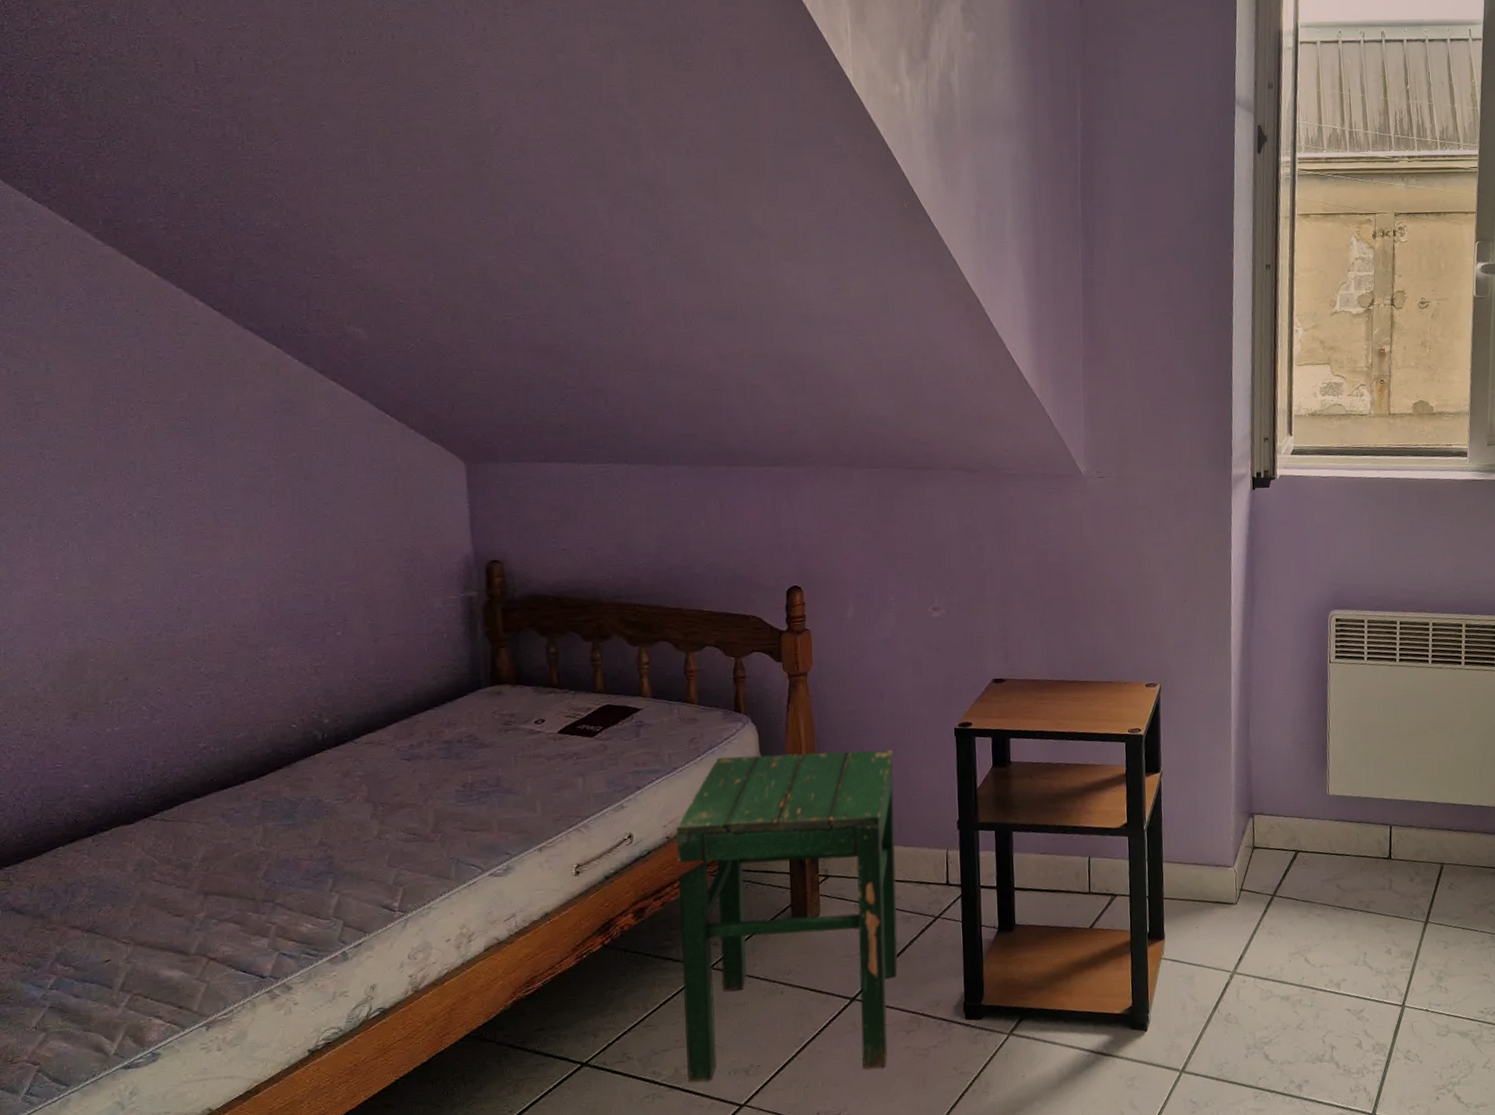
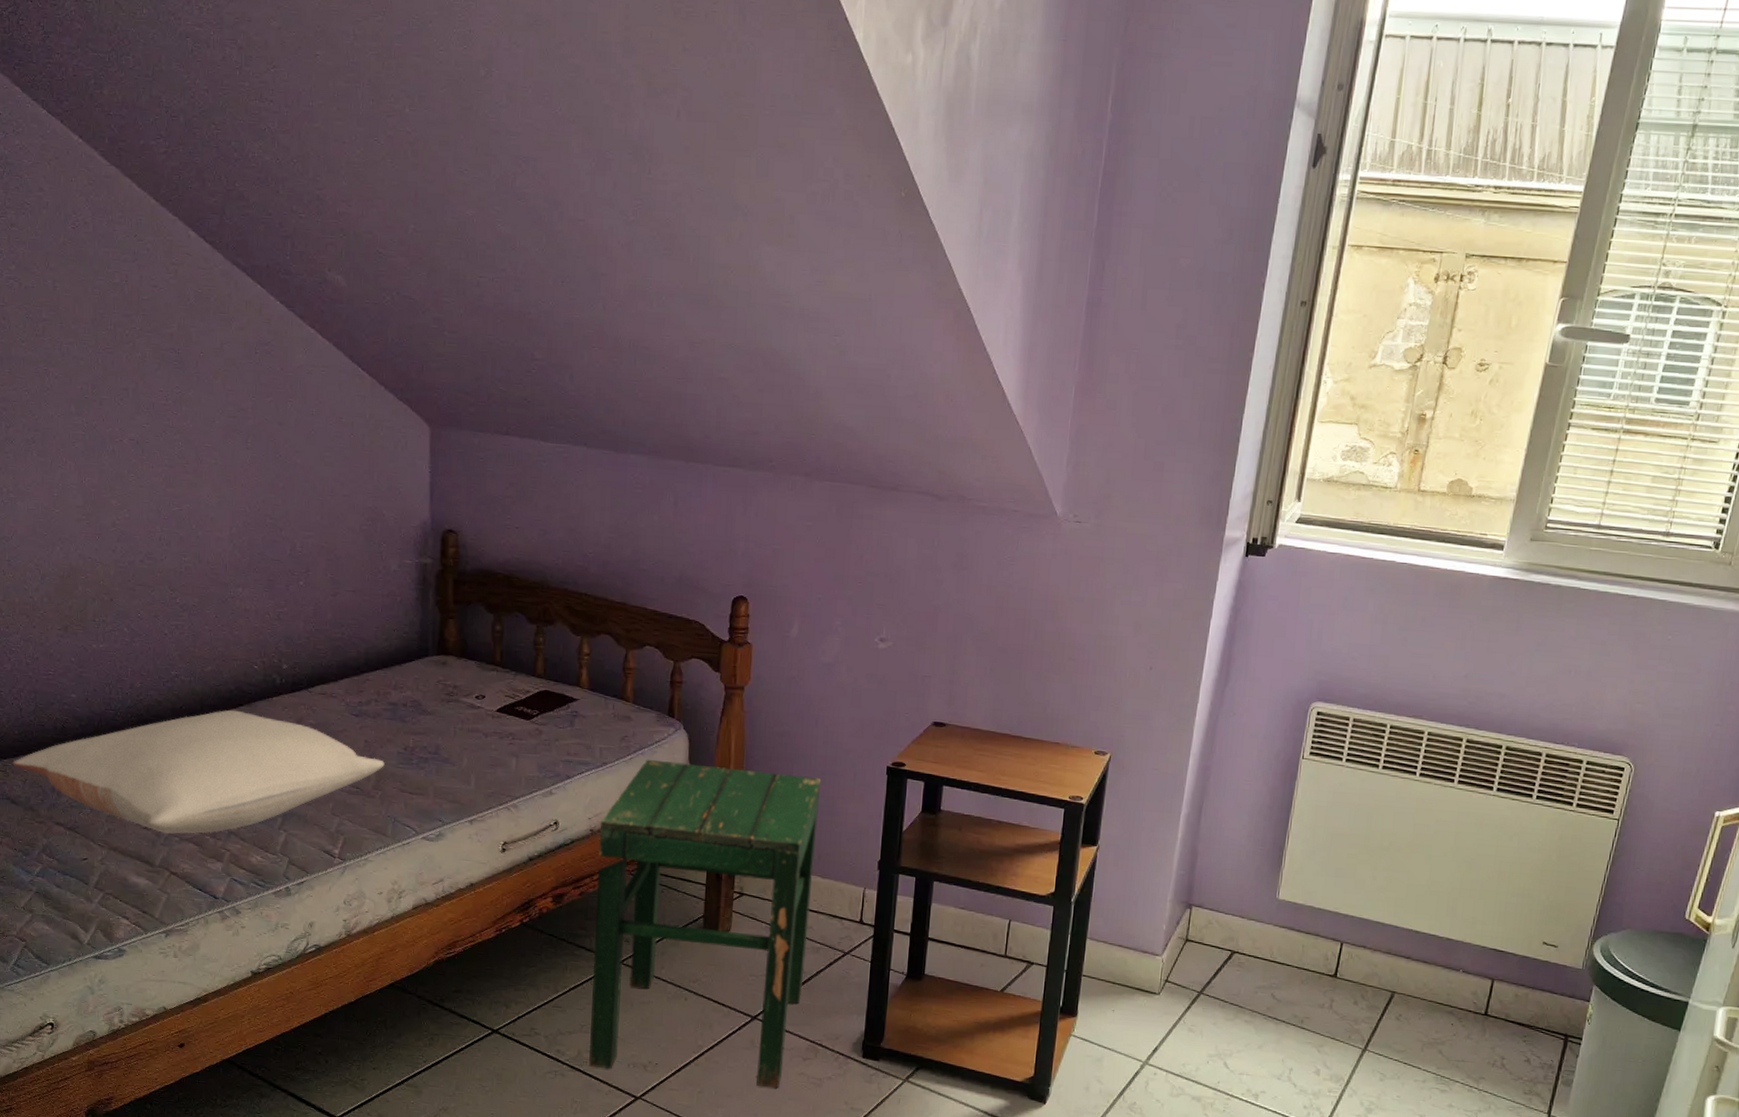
pillow: none [17,774,443,917] -> present [13,709,385,834]

